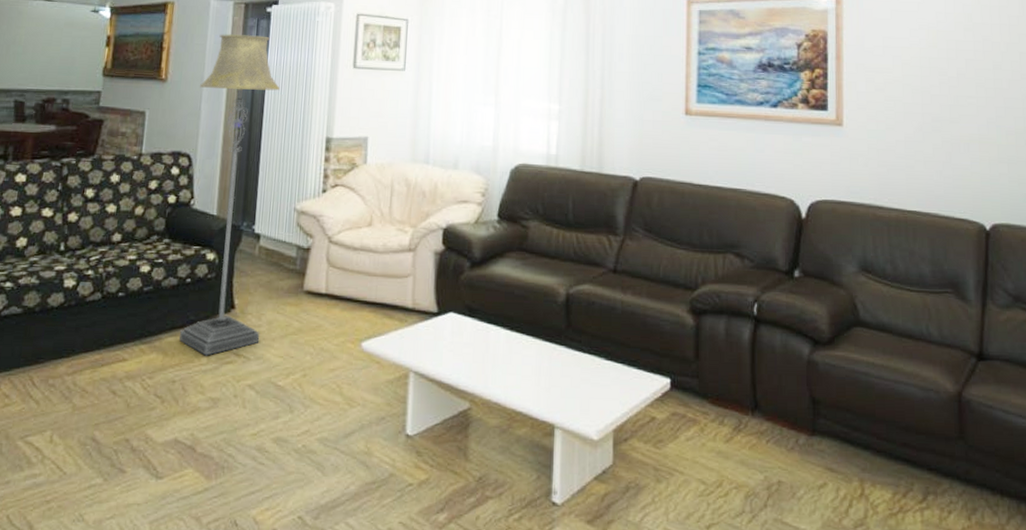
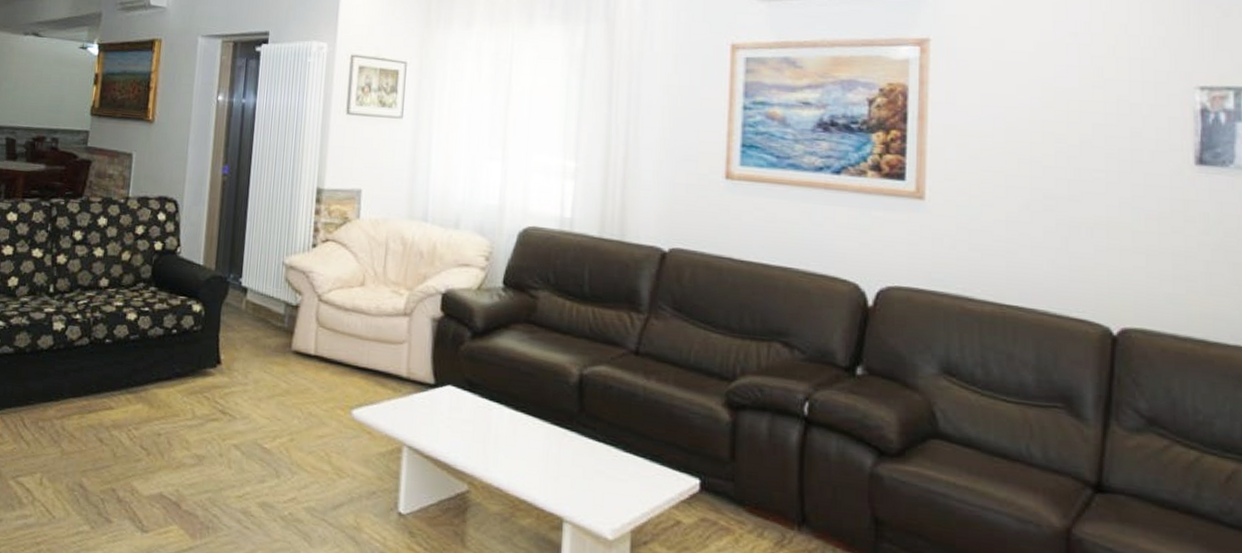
floor lamp: present [179,33,280,356] -> none [165,73,269,411]

